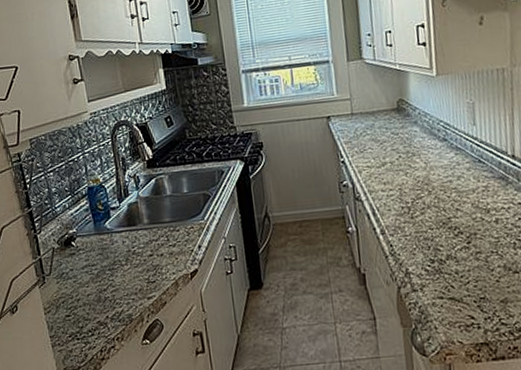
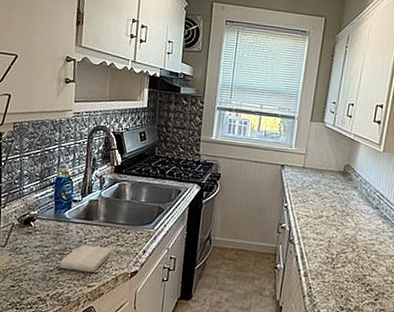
washcloth: none [112,250,166,285] -> present [59,244,113,272]

